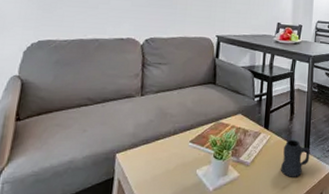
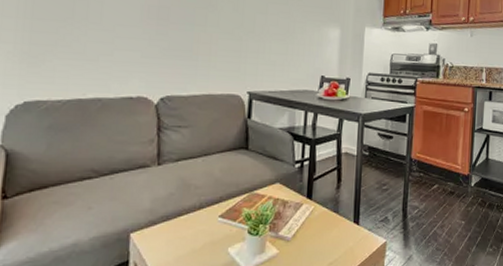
mug: present [280,139,310,177] -> none [326,209,360,252]

